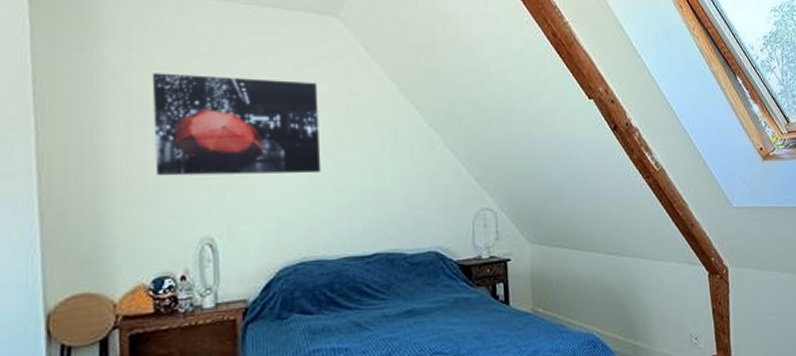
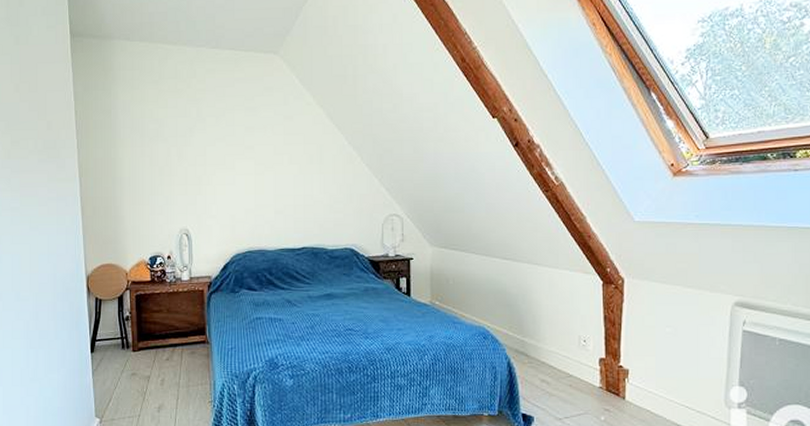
wall art: present [152,73,322,176] -> none [148,105,264,183]

